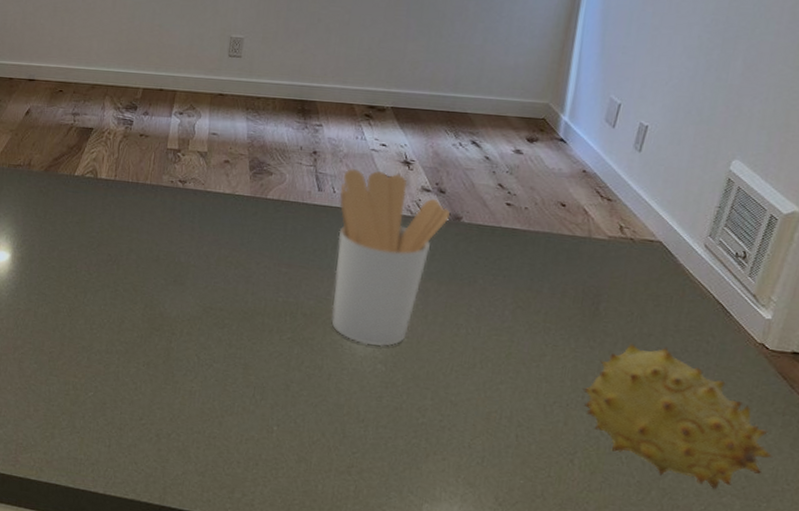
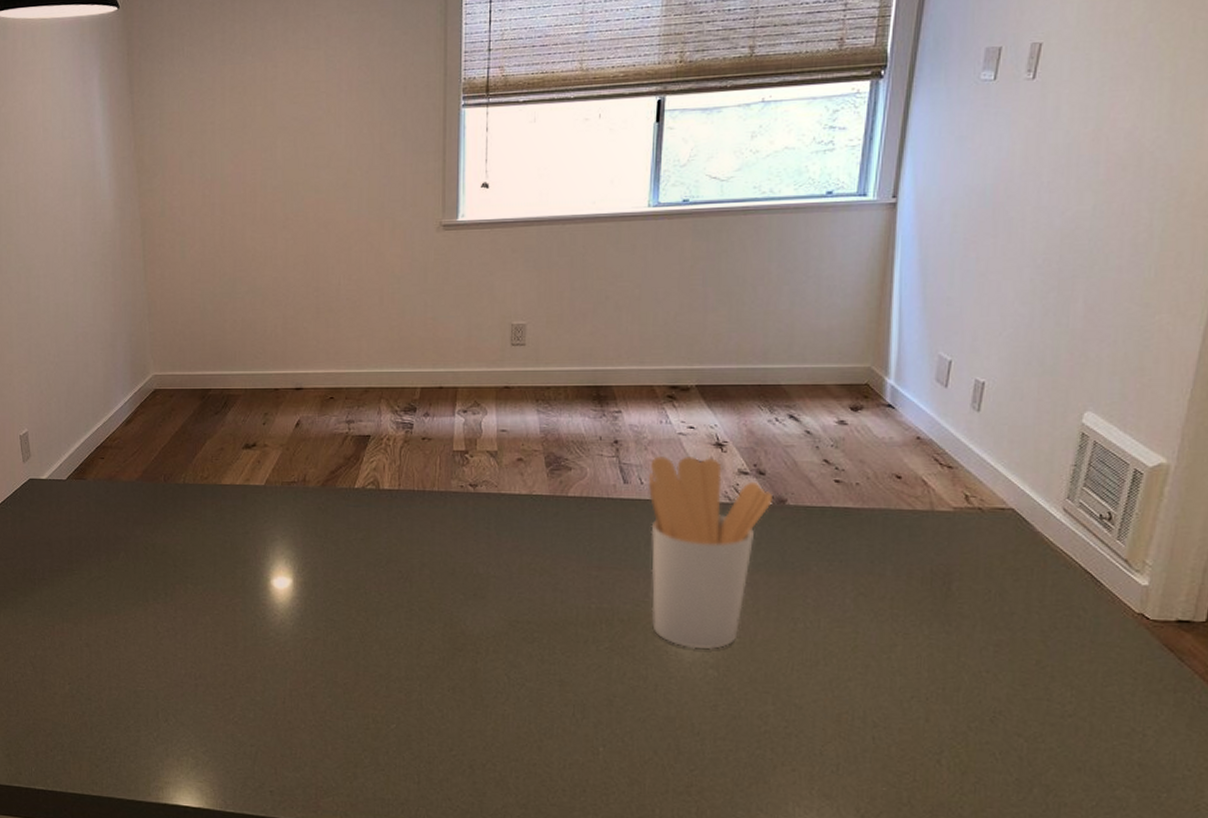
fruit: present [582,342,773,491] -> none [942,624,1168,784]

